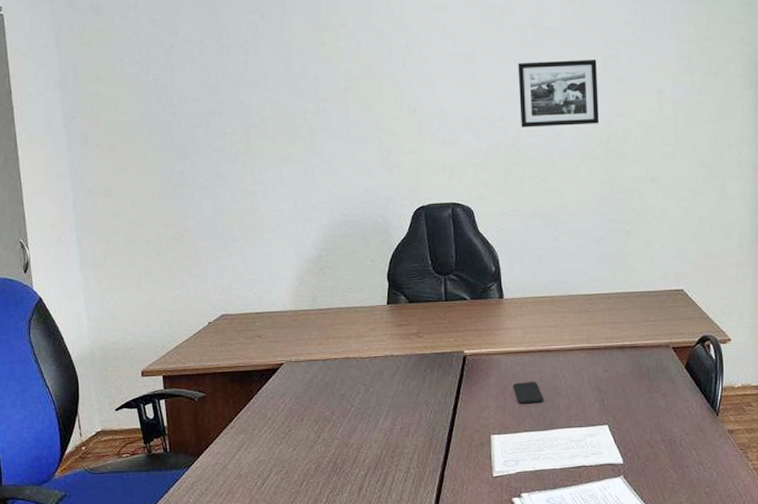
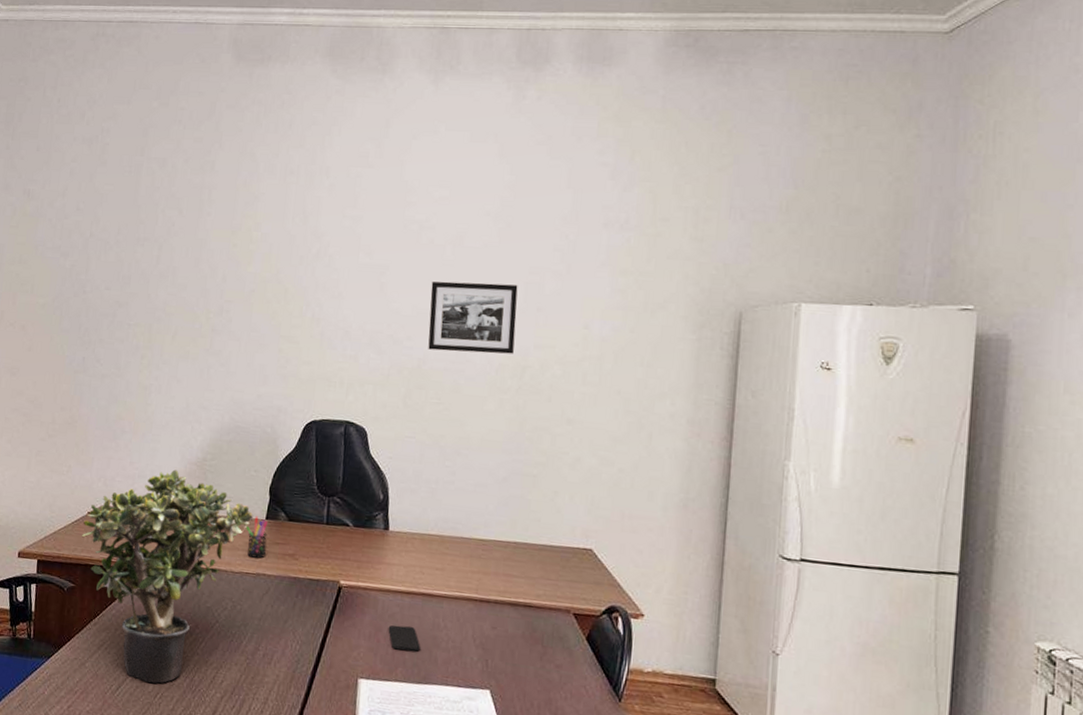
potted plant: none [205,270,375,474] -> present [81,469,254,684]
pen holder: none [369,303,392,342] -> present [246,516,267,559]

